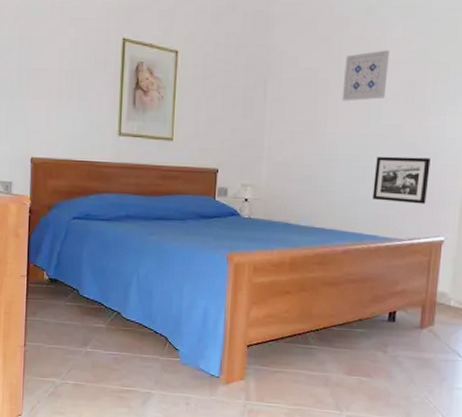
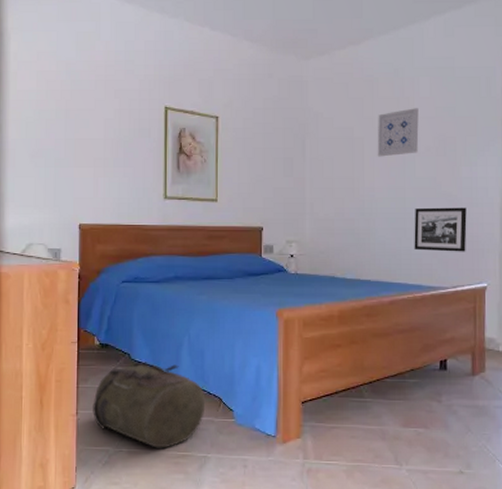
backpack: none [40,299,152,383] -> present [93,363,206,449]

